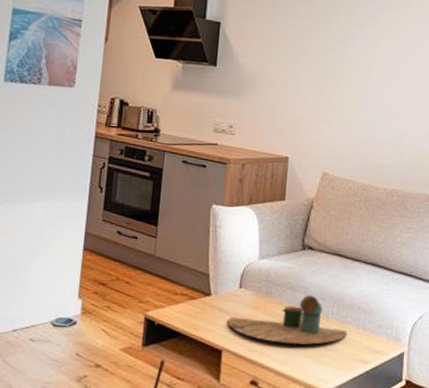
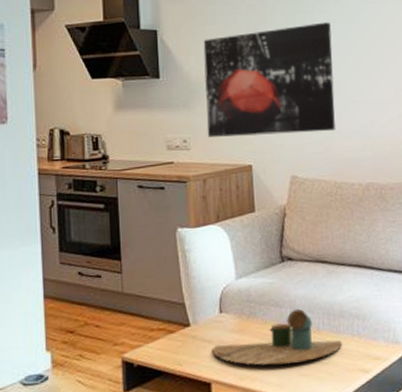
wall art: none [252,36,379,137] -> present [203,22,335,137]

